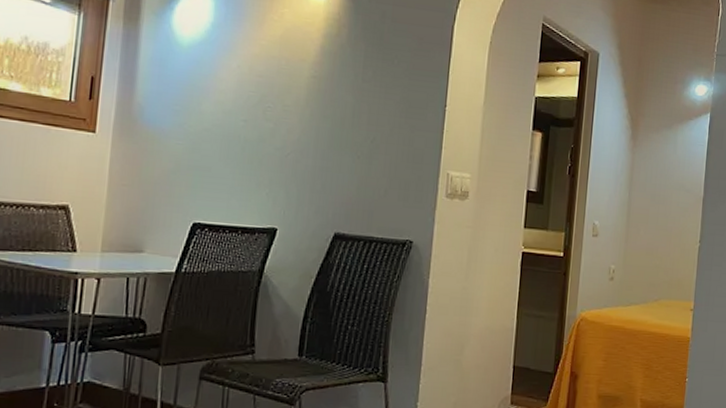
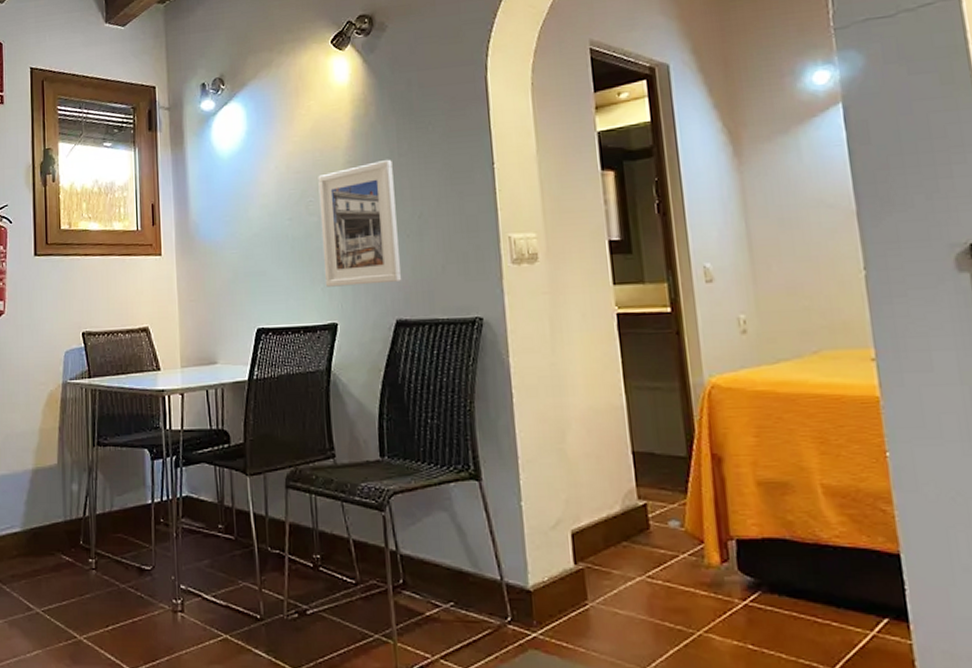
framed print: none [271,82,355,198] -> present [318,159,402,287]

